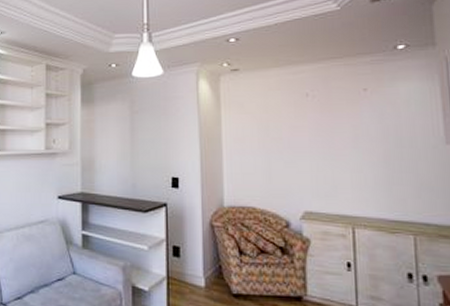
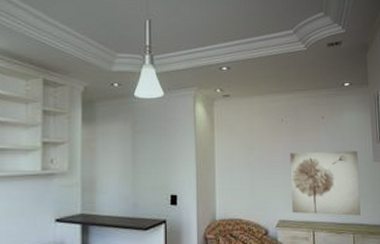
wall art: none [318,130,426,213] -> present [290,151,361,216]

